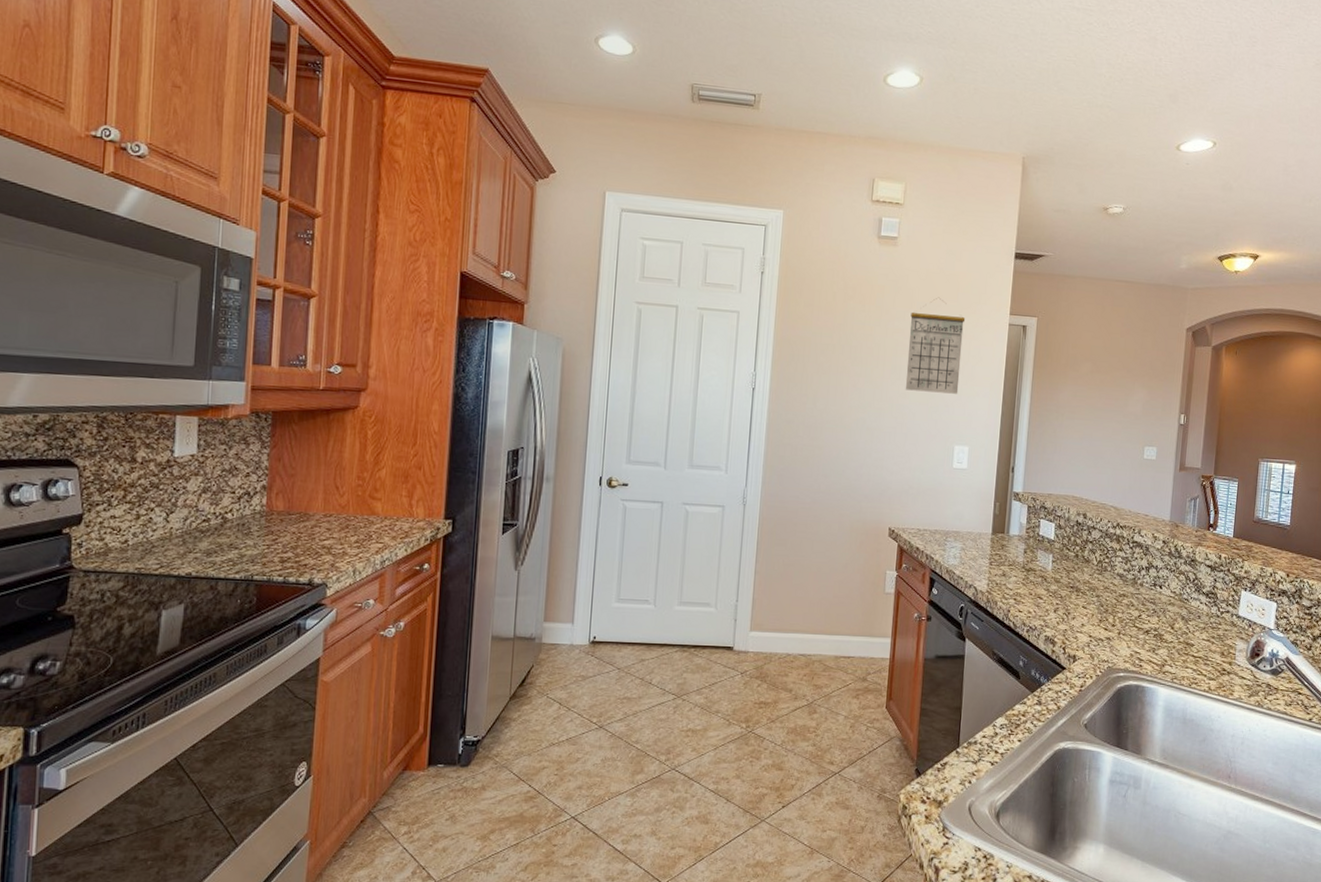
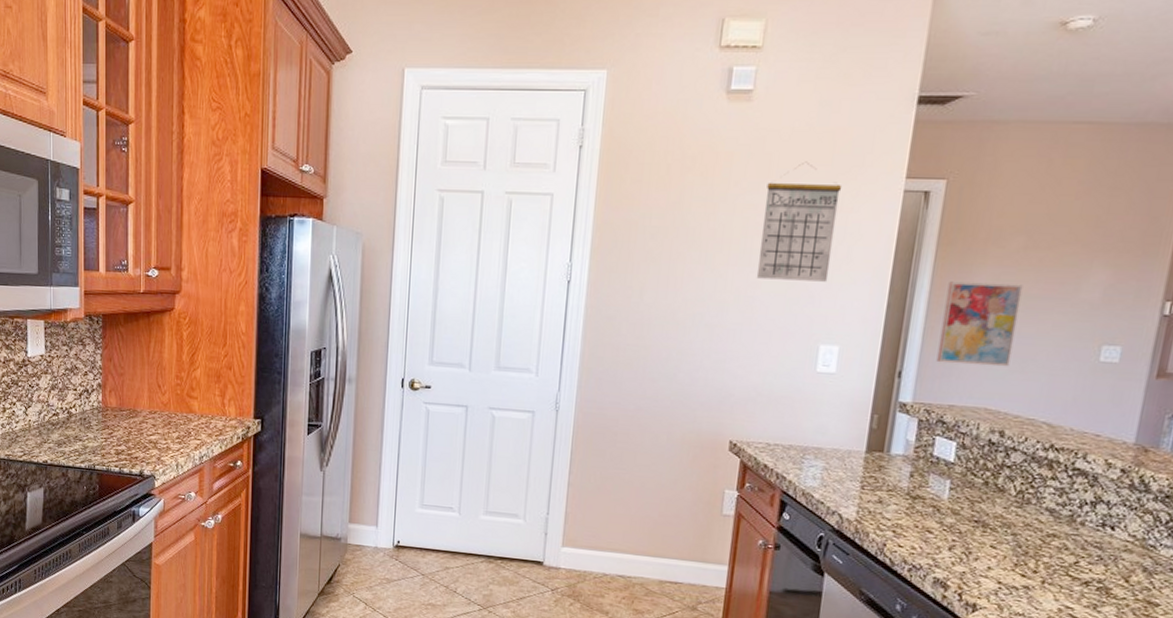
wall art: none [1038,396,1092,463] -> present [936,281,1023,367]

